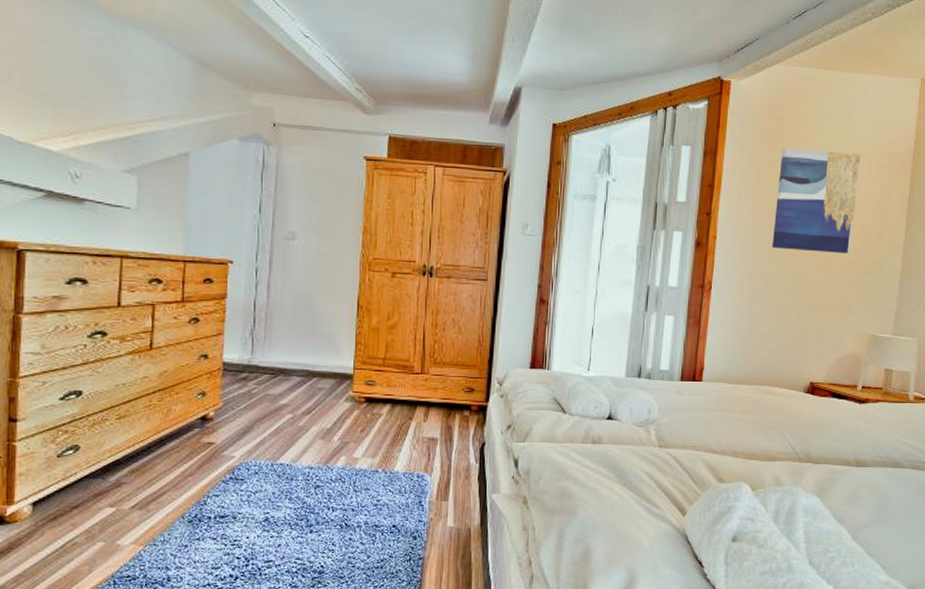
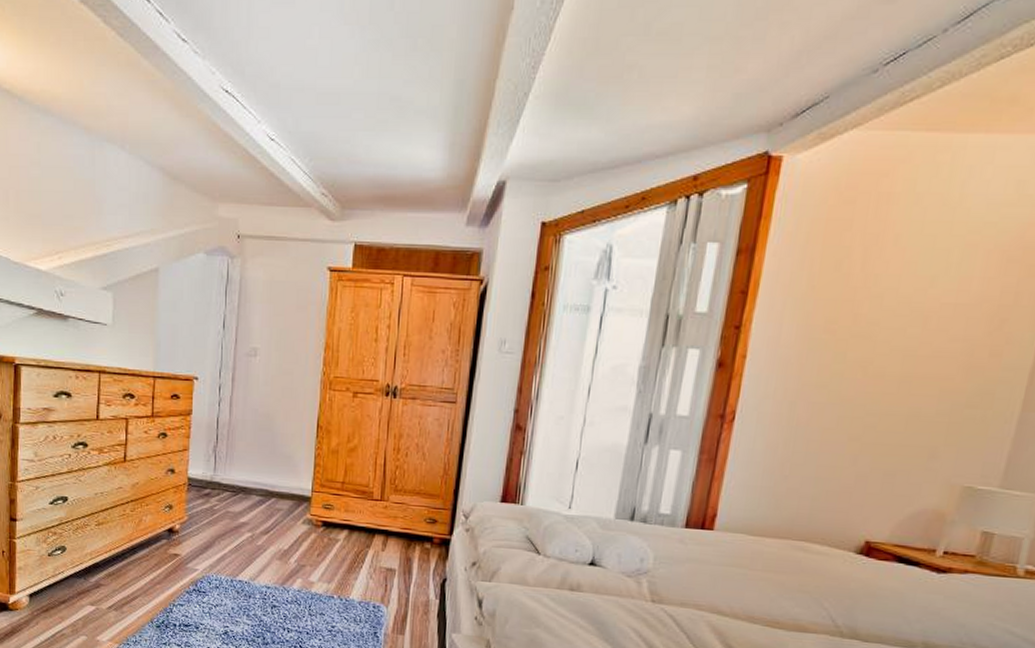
wall art: present [772,148,861,254] -> none [824,241,974,380]

